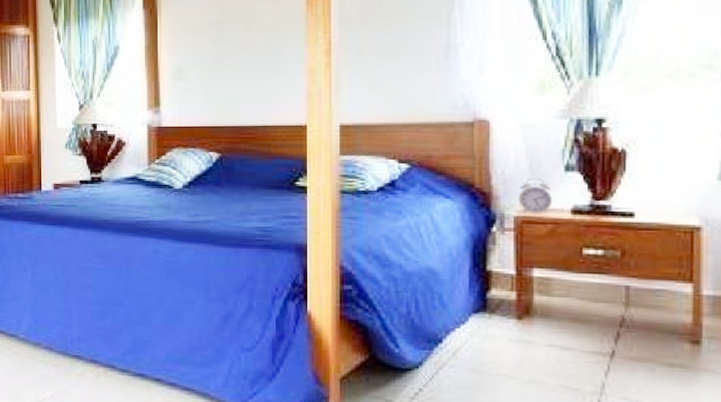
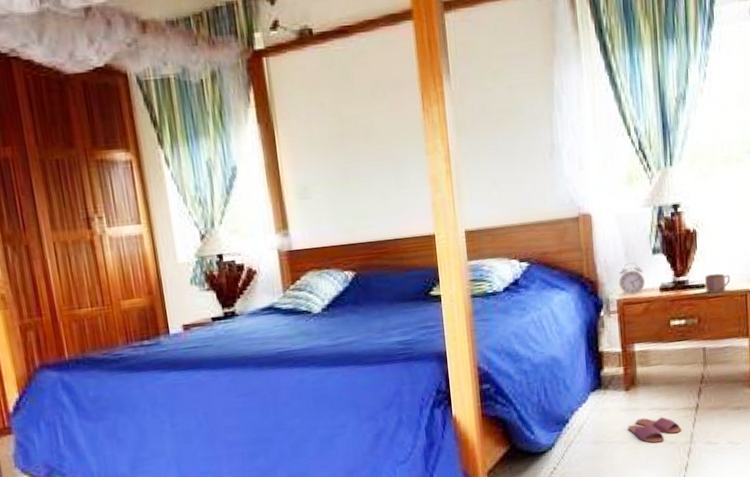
slippers: none [517,354,589,386] -> present [628,416,682,443]
mug: none [633,202,671,224] -> present [704,273,731,293]

